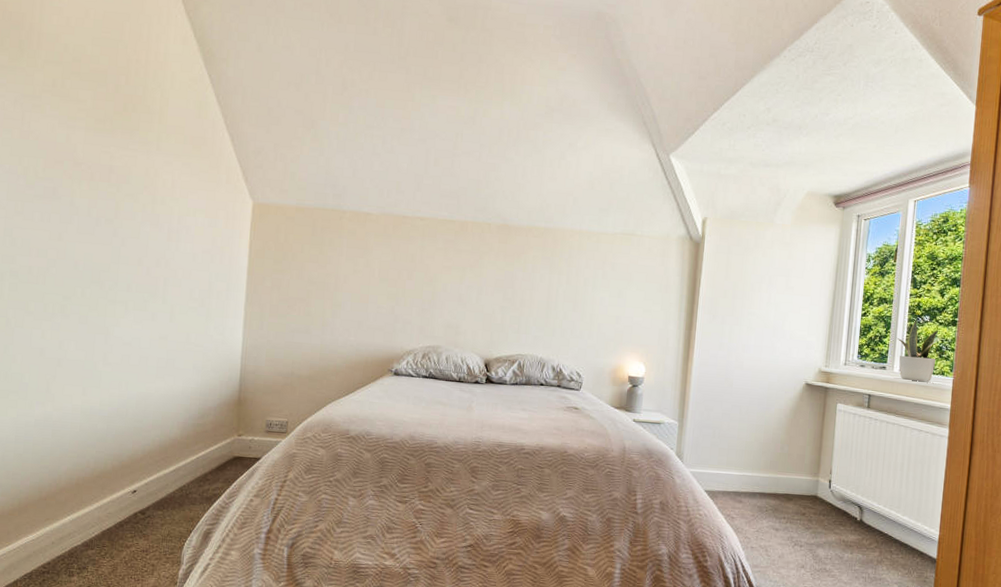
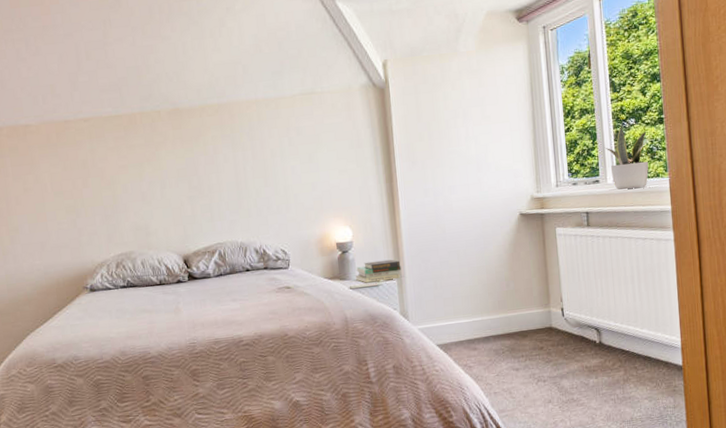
books: none [641,399,685,421] -> present [356,259,401,283]

